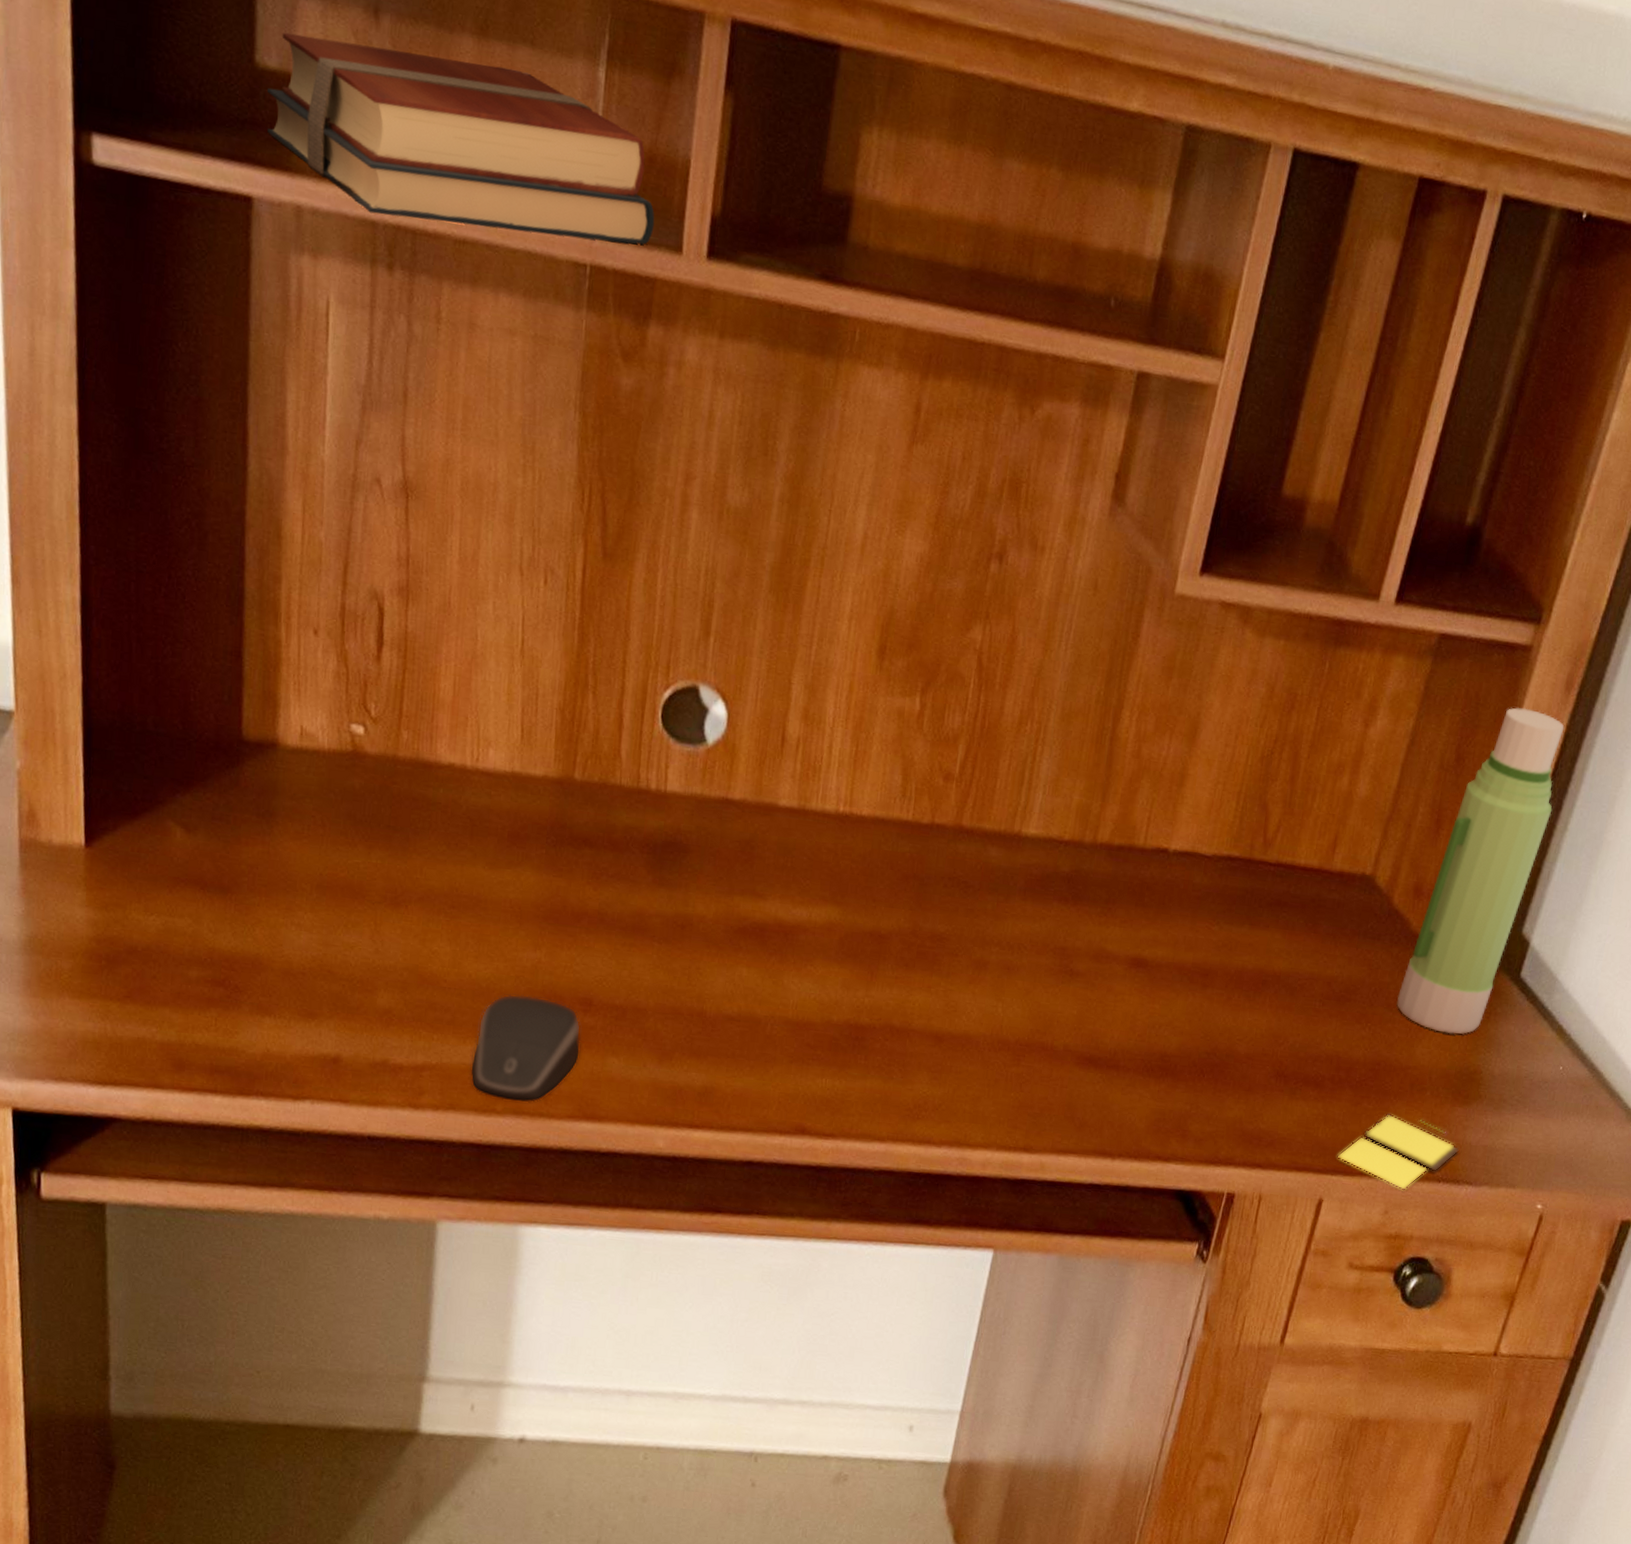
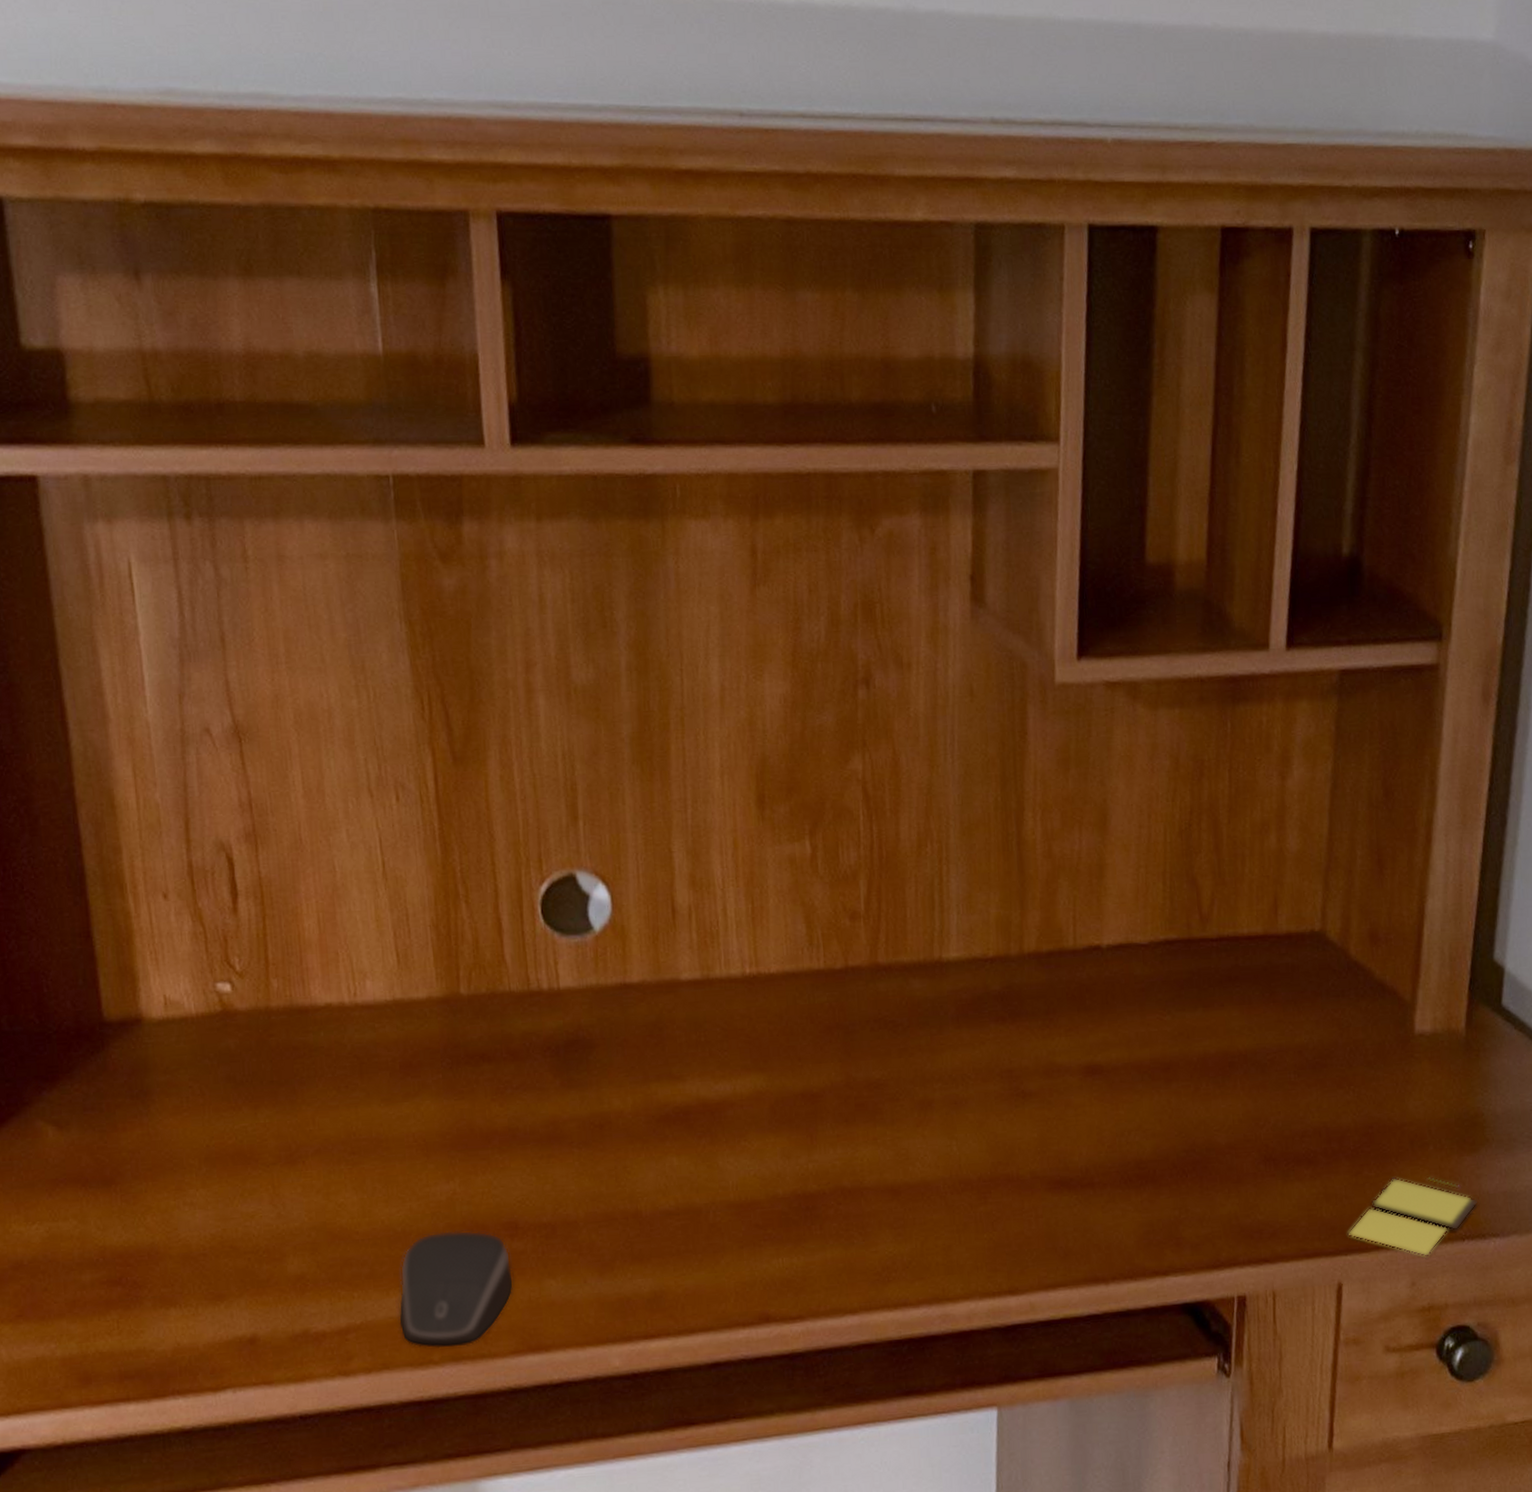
books: present [267,32,655,245] -> none [38,301,452,468]
water bottle: present [1396,707,1565,1034] -> none [1376,728,1498,1081]

